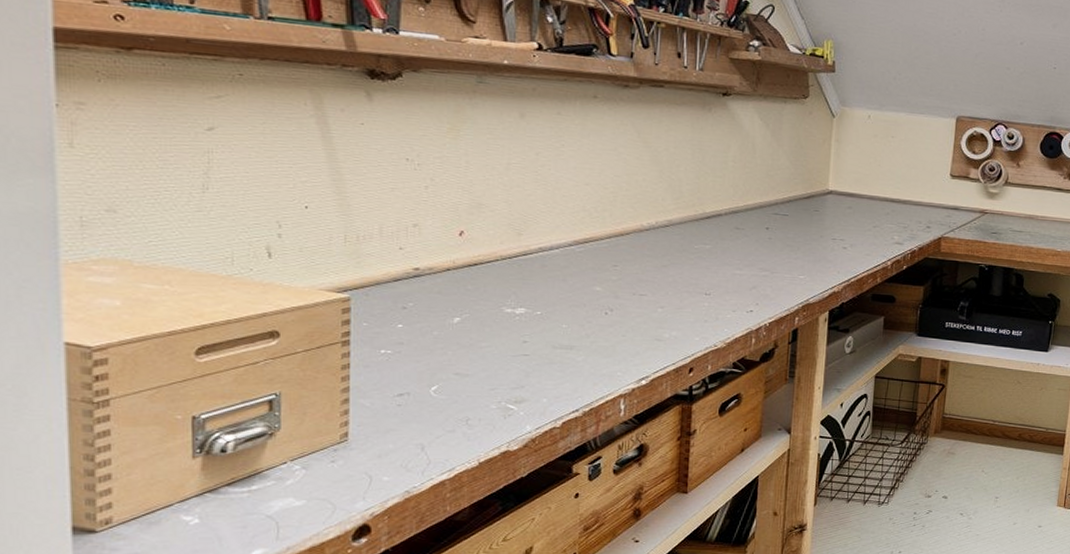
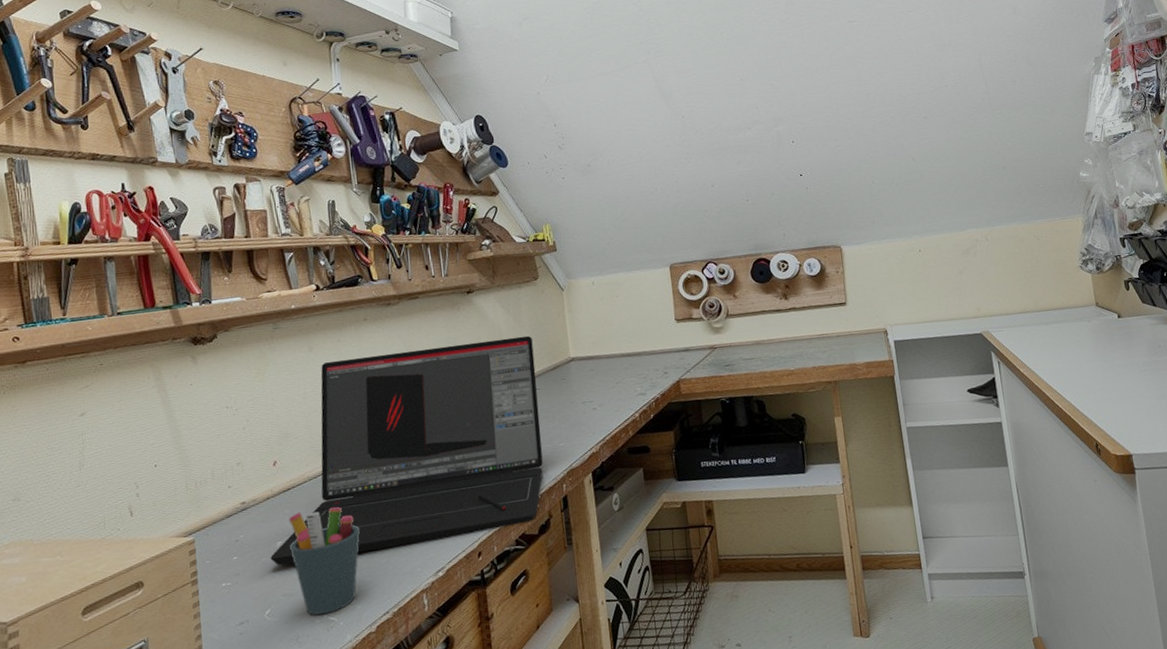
laptop: none [444,134,789,348] -> present [270,335,543,566]
pen holder: none [470,292,557,401] -> present [289,507,360,615]

